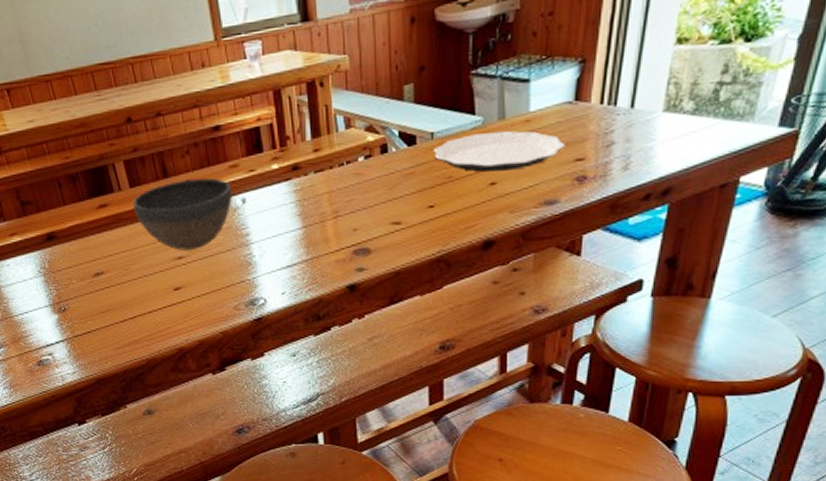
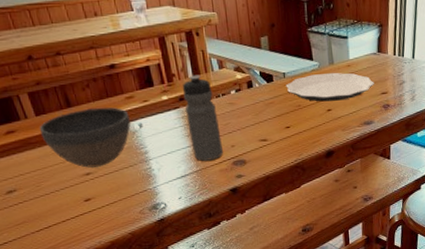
water bottle: none [297,137,341,248] -> present [182,75,223,161]

